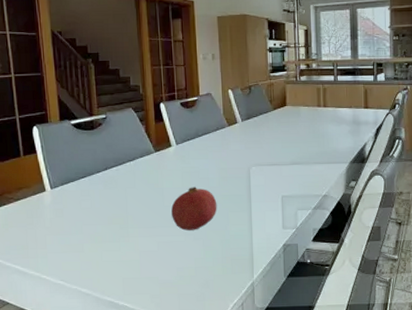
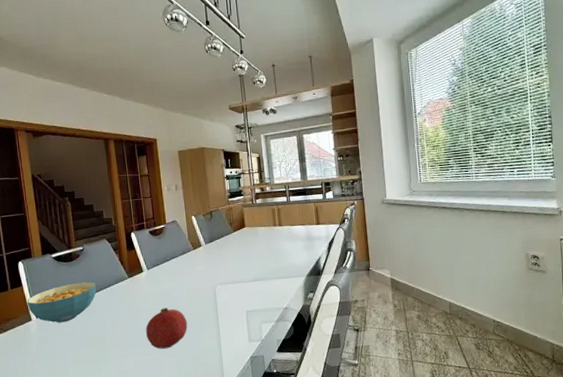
cereal bowl: none [41,153,119,196] -> present [27,281,97,323]

